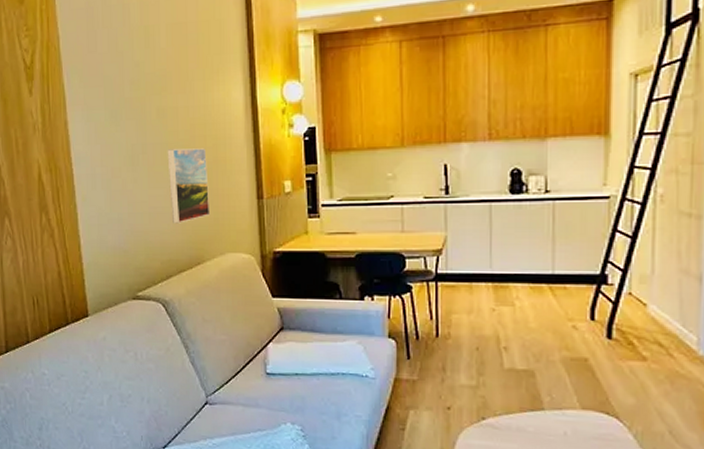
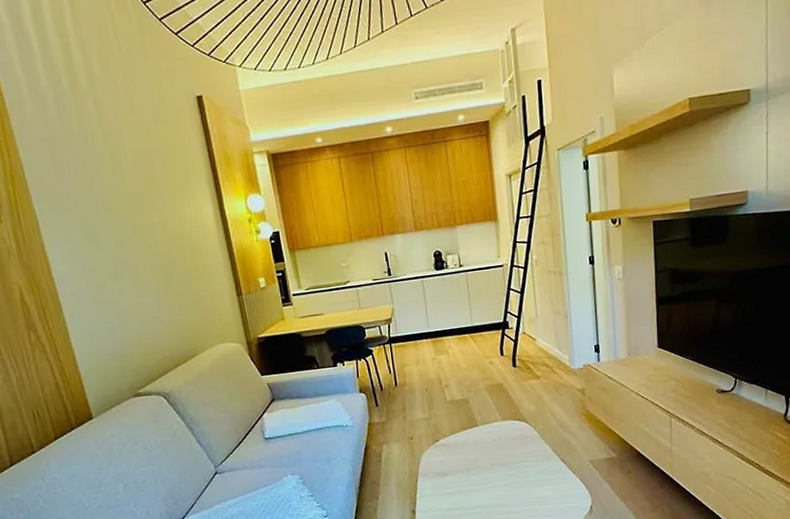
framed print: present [167,148,211,224] -> none [148,257,197,326]

